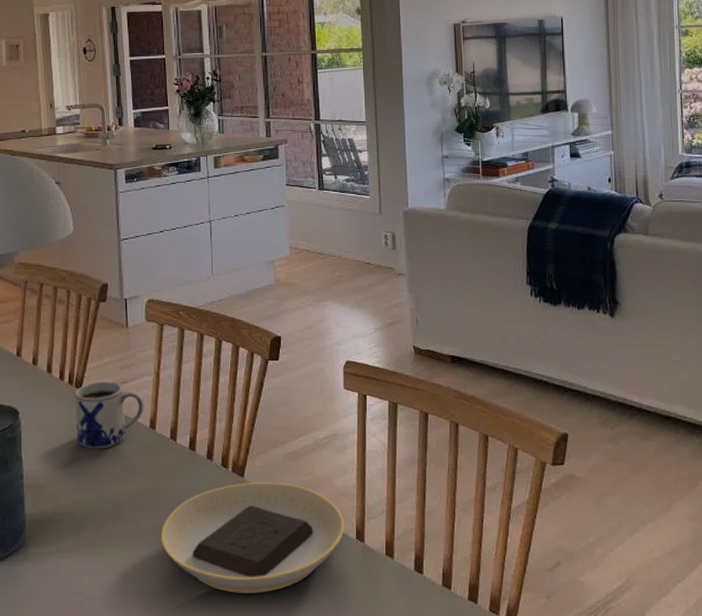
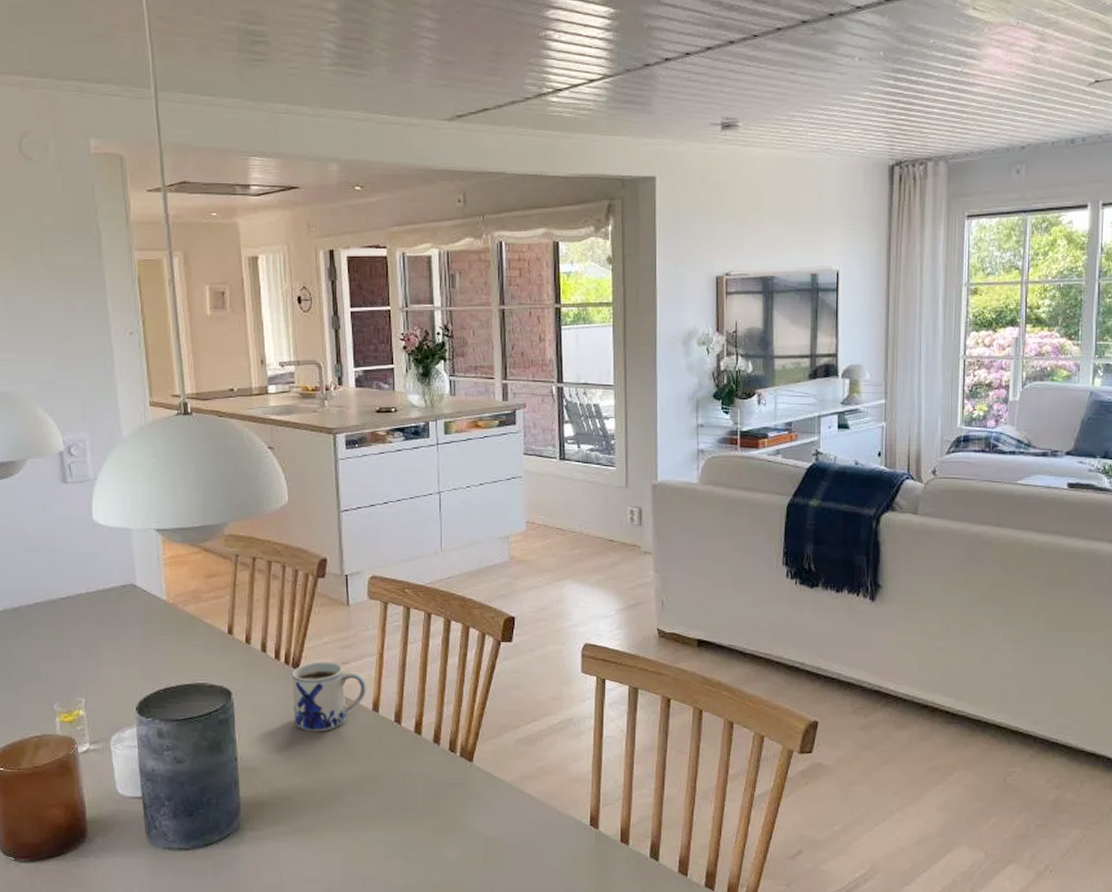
plate: present [160,483,345,593] -> none [384,768,579,879]

